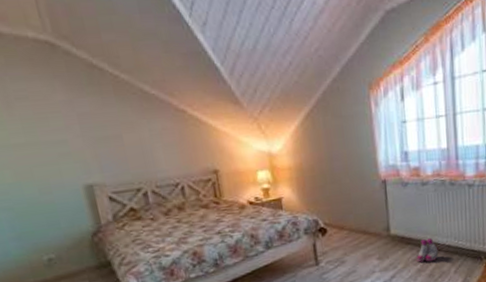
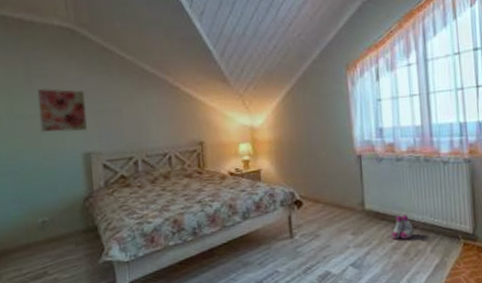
wall art: none [20,112,85,164] -> present [38,88,87,133]

